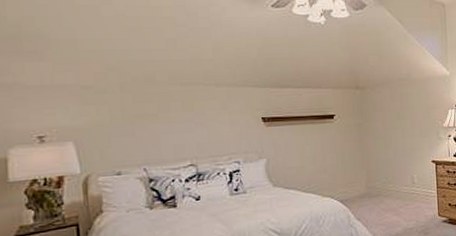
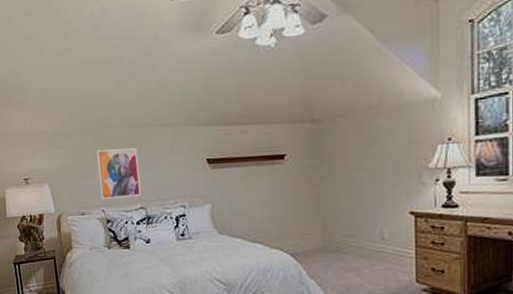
wall art: none [138,105,191,157] -> present [96,148,141,199]

